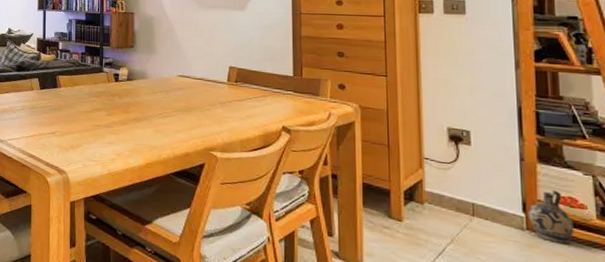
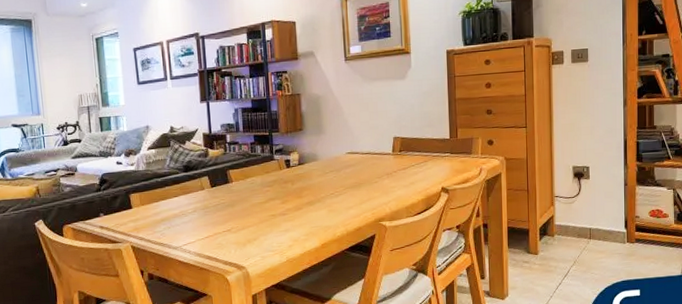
ceramic jug: present [528,190,574,244] -> none [629,206,659,249]

